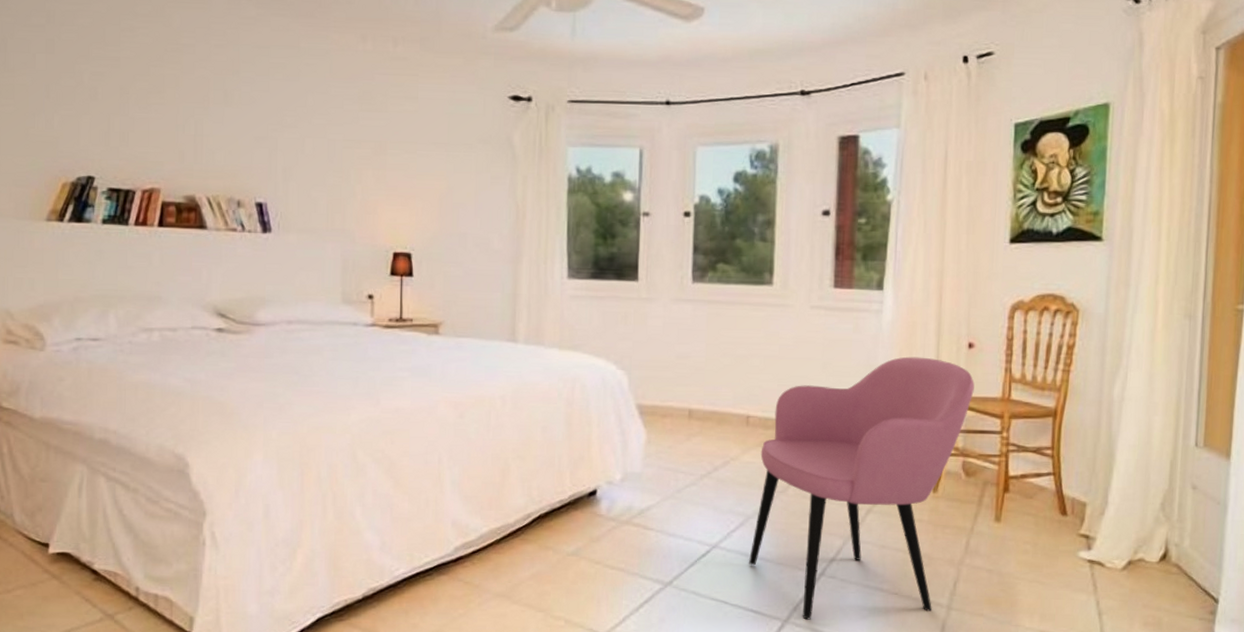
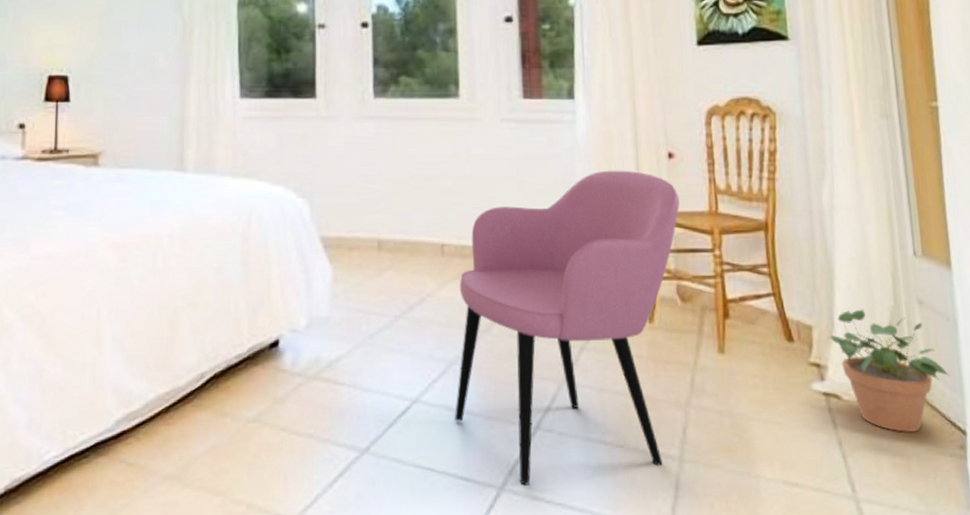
potted plant: none [1103,490,1211,598] -> present [831,309,949,433]

